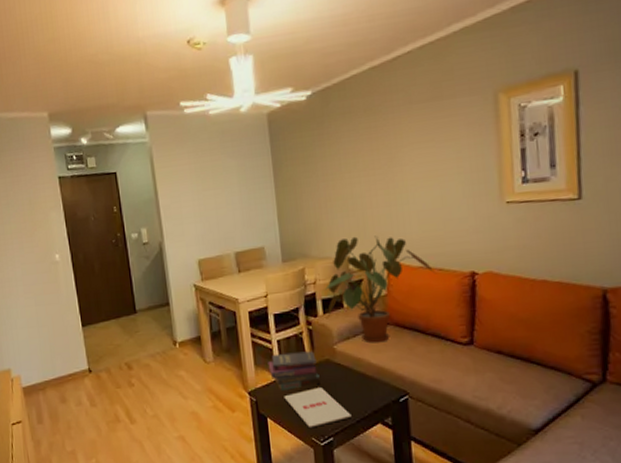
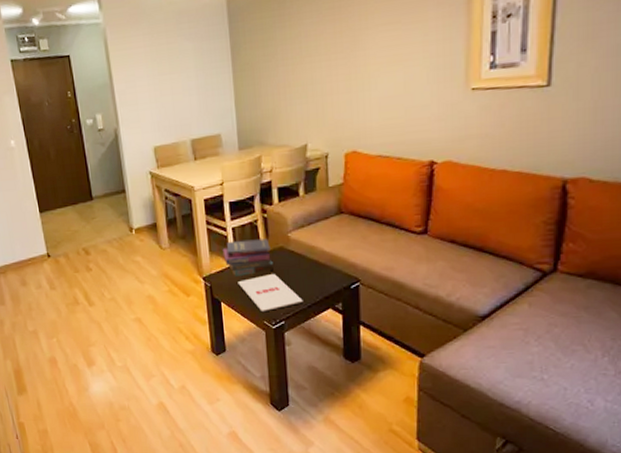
house plant: present [324,235,435,343] -> none [280,123,393,232]

